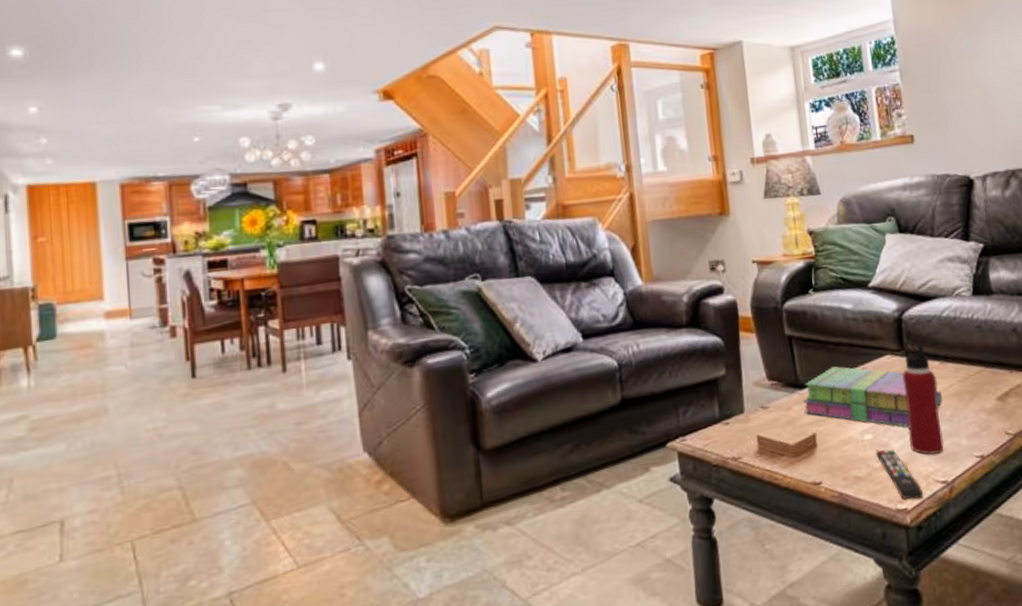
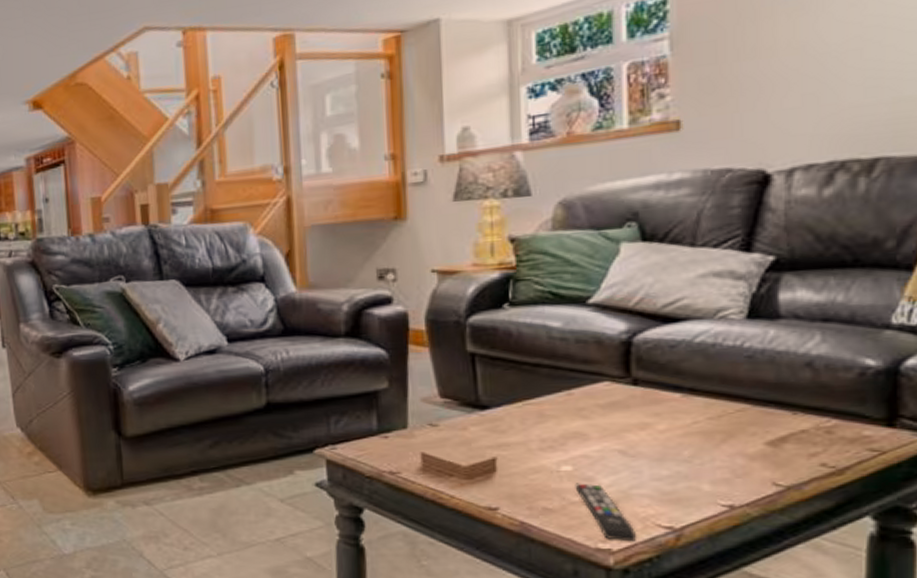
books: present [803,366,943,428] -> none [483,389,680,464]
water bottle: present [902,339,944,455] -> none [623,366,674,496]

